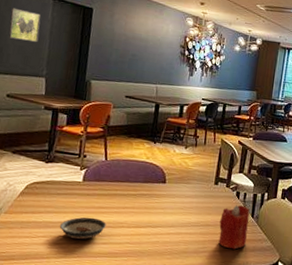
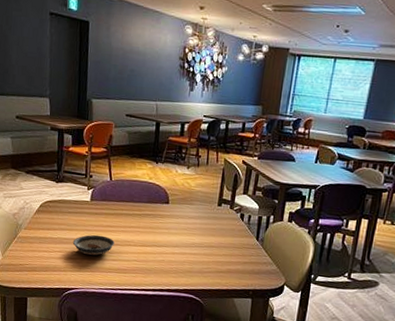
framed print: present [8,8,41,43] -> none [12,26,40,62]
candle: present [218,205,250,250] -> none [222,227,254,271]

